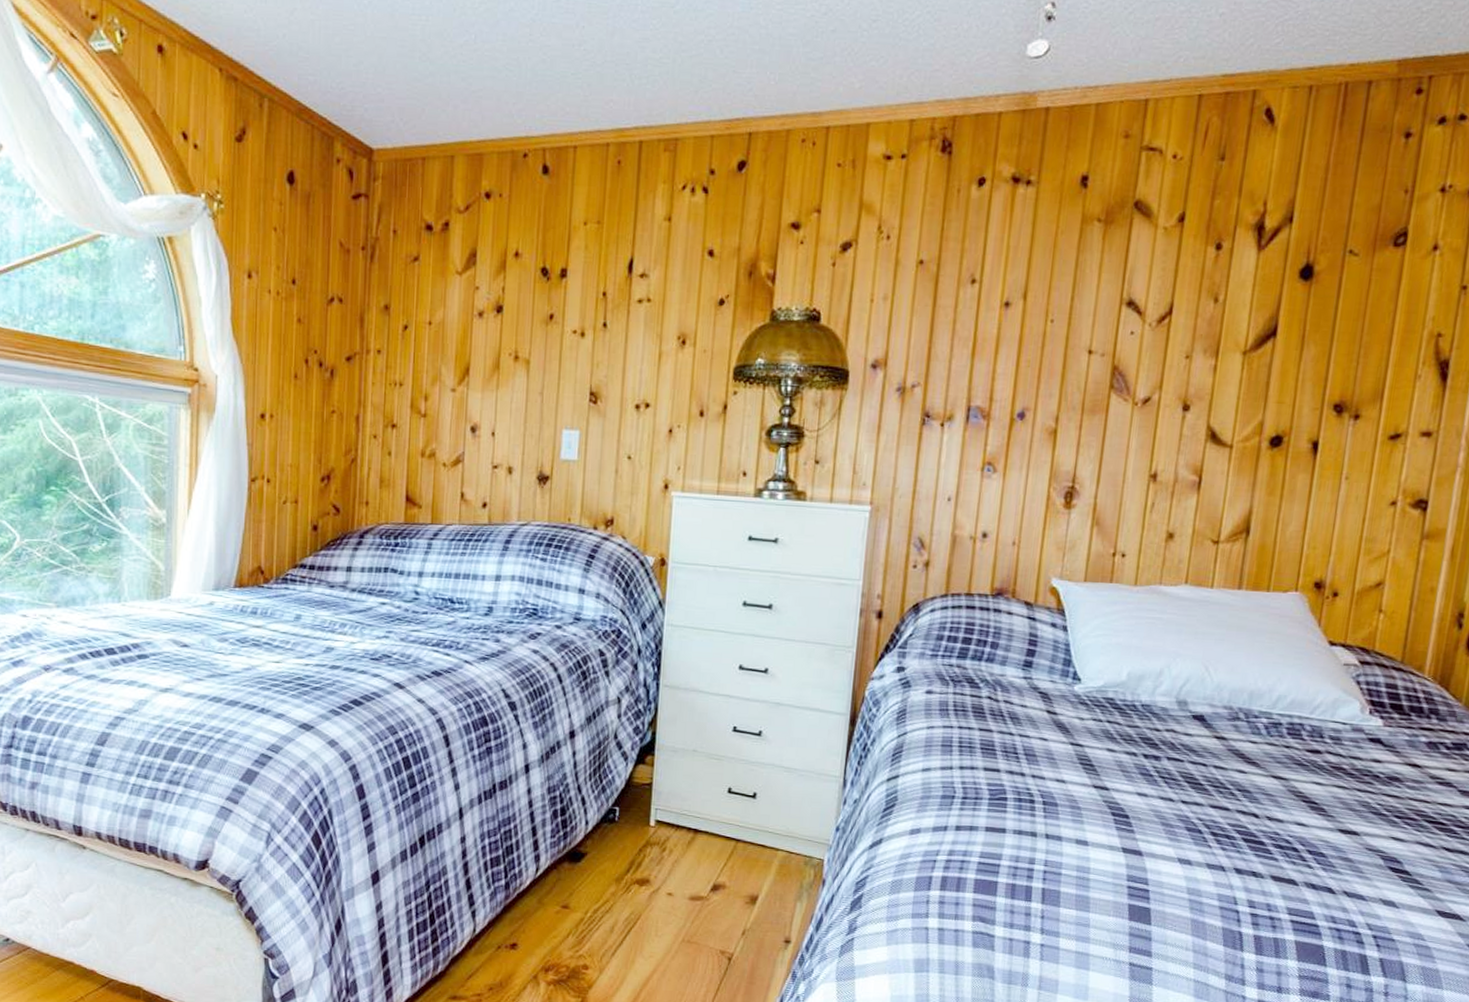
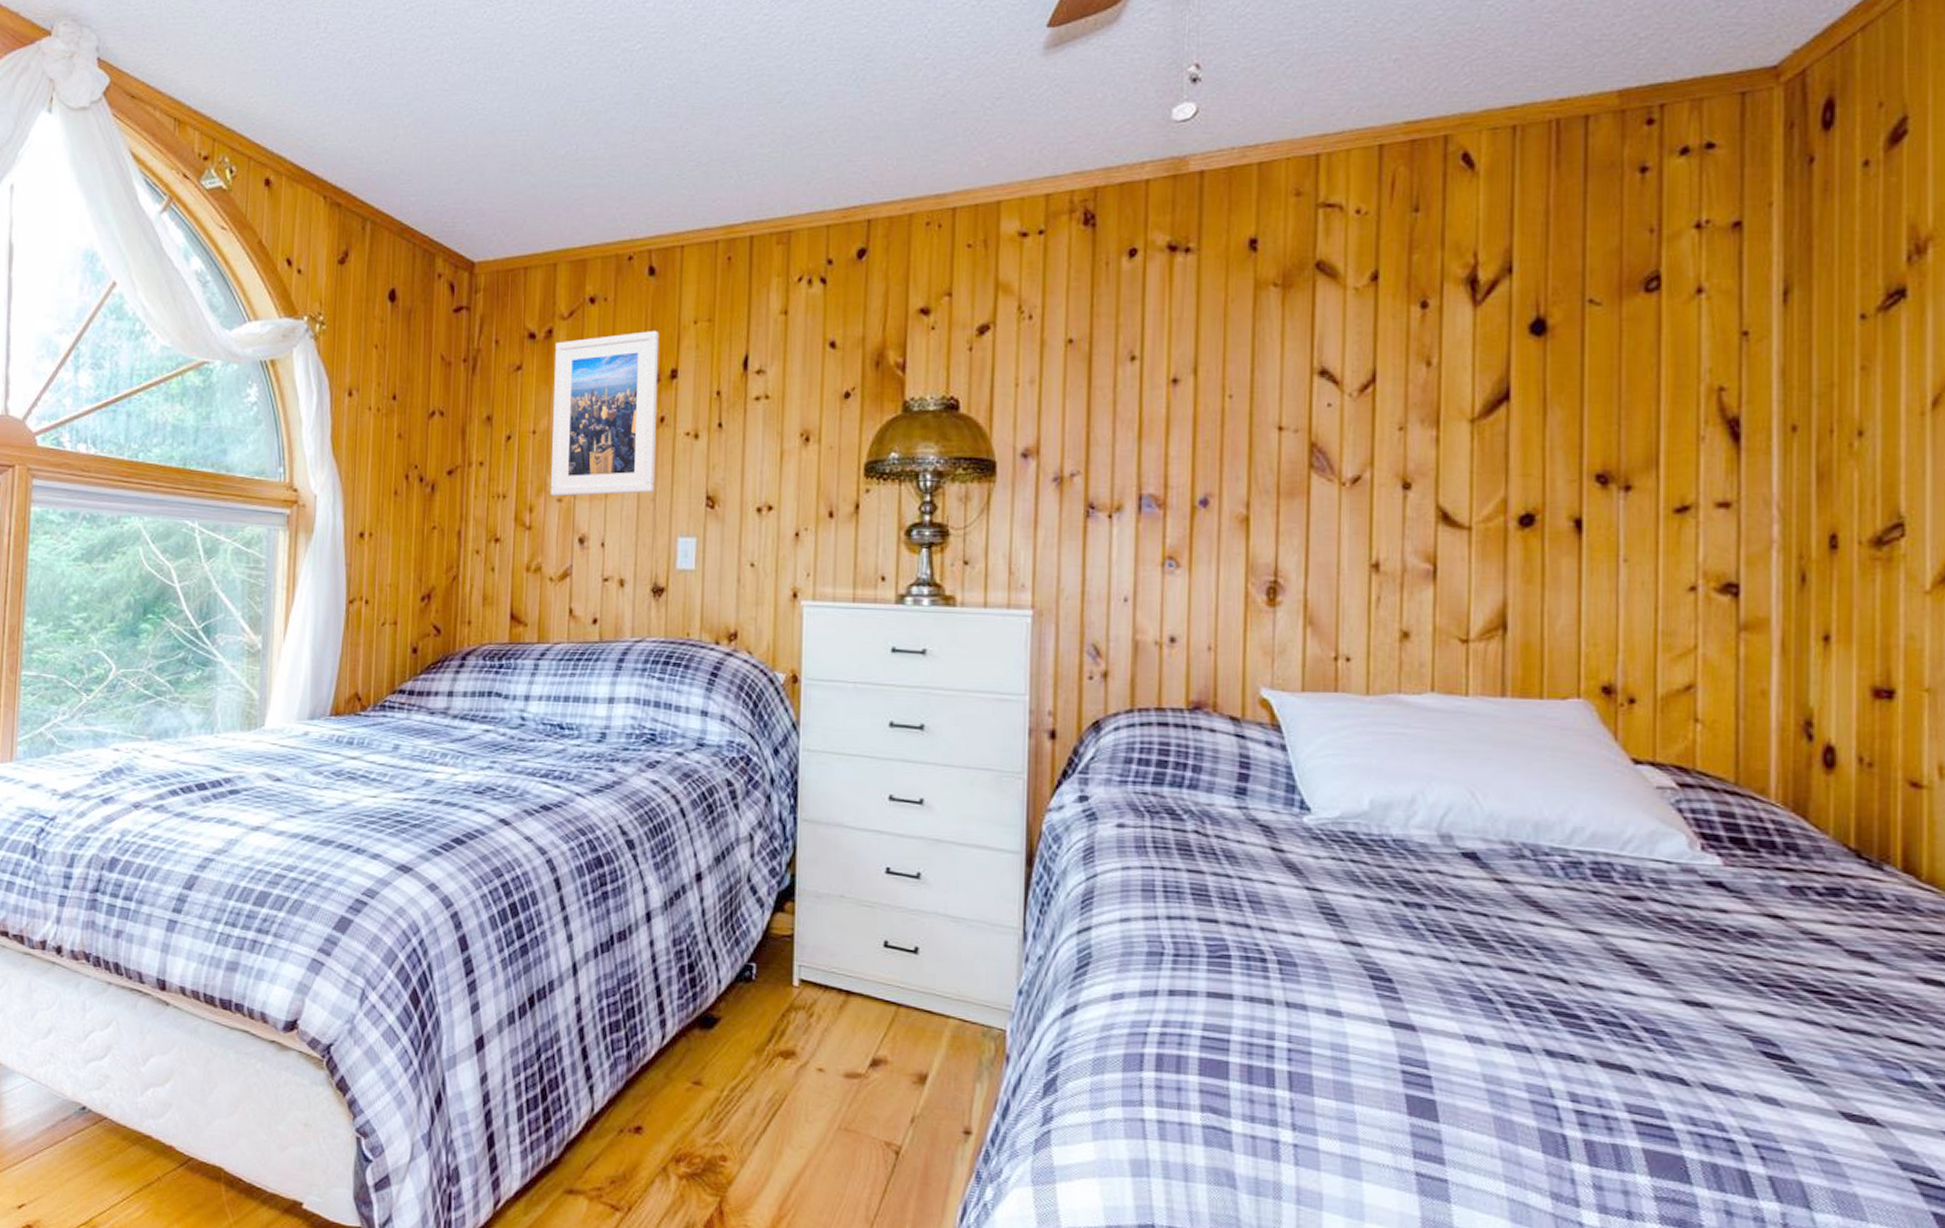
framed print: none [444,229,551,387] -> present [550,331,660,496]

